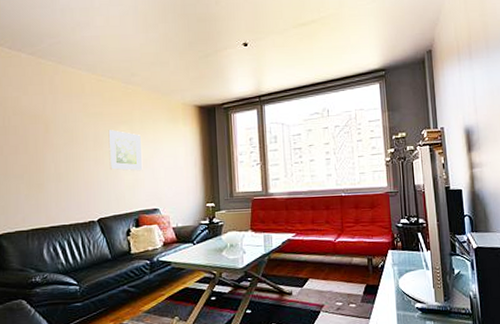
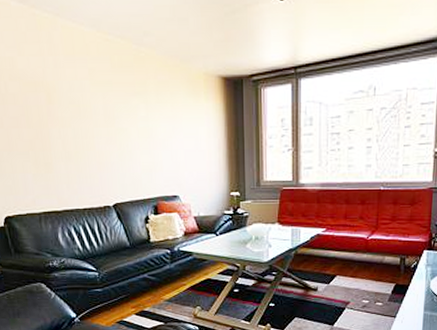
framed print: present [108,130,143,171] -> none [120,102,161,153]

